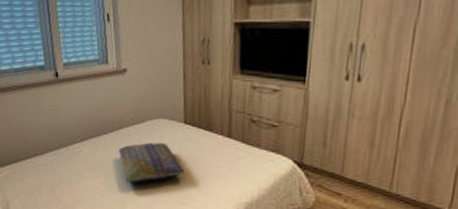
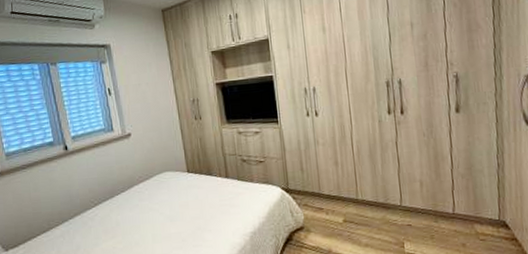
cushion: present [118,142,184,183] -> none [131,193,194,236]

